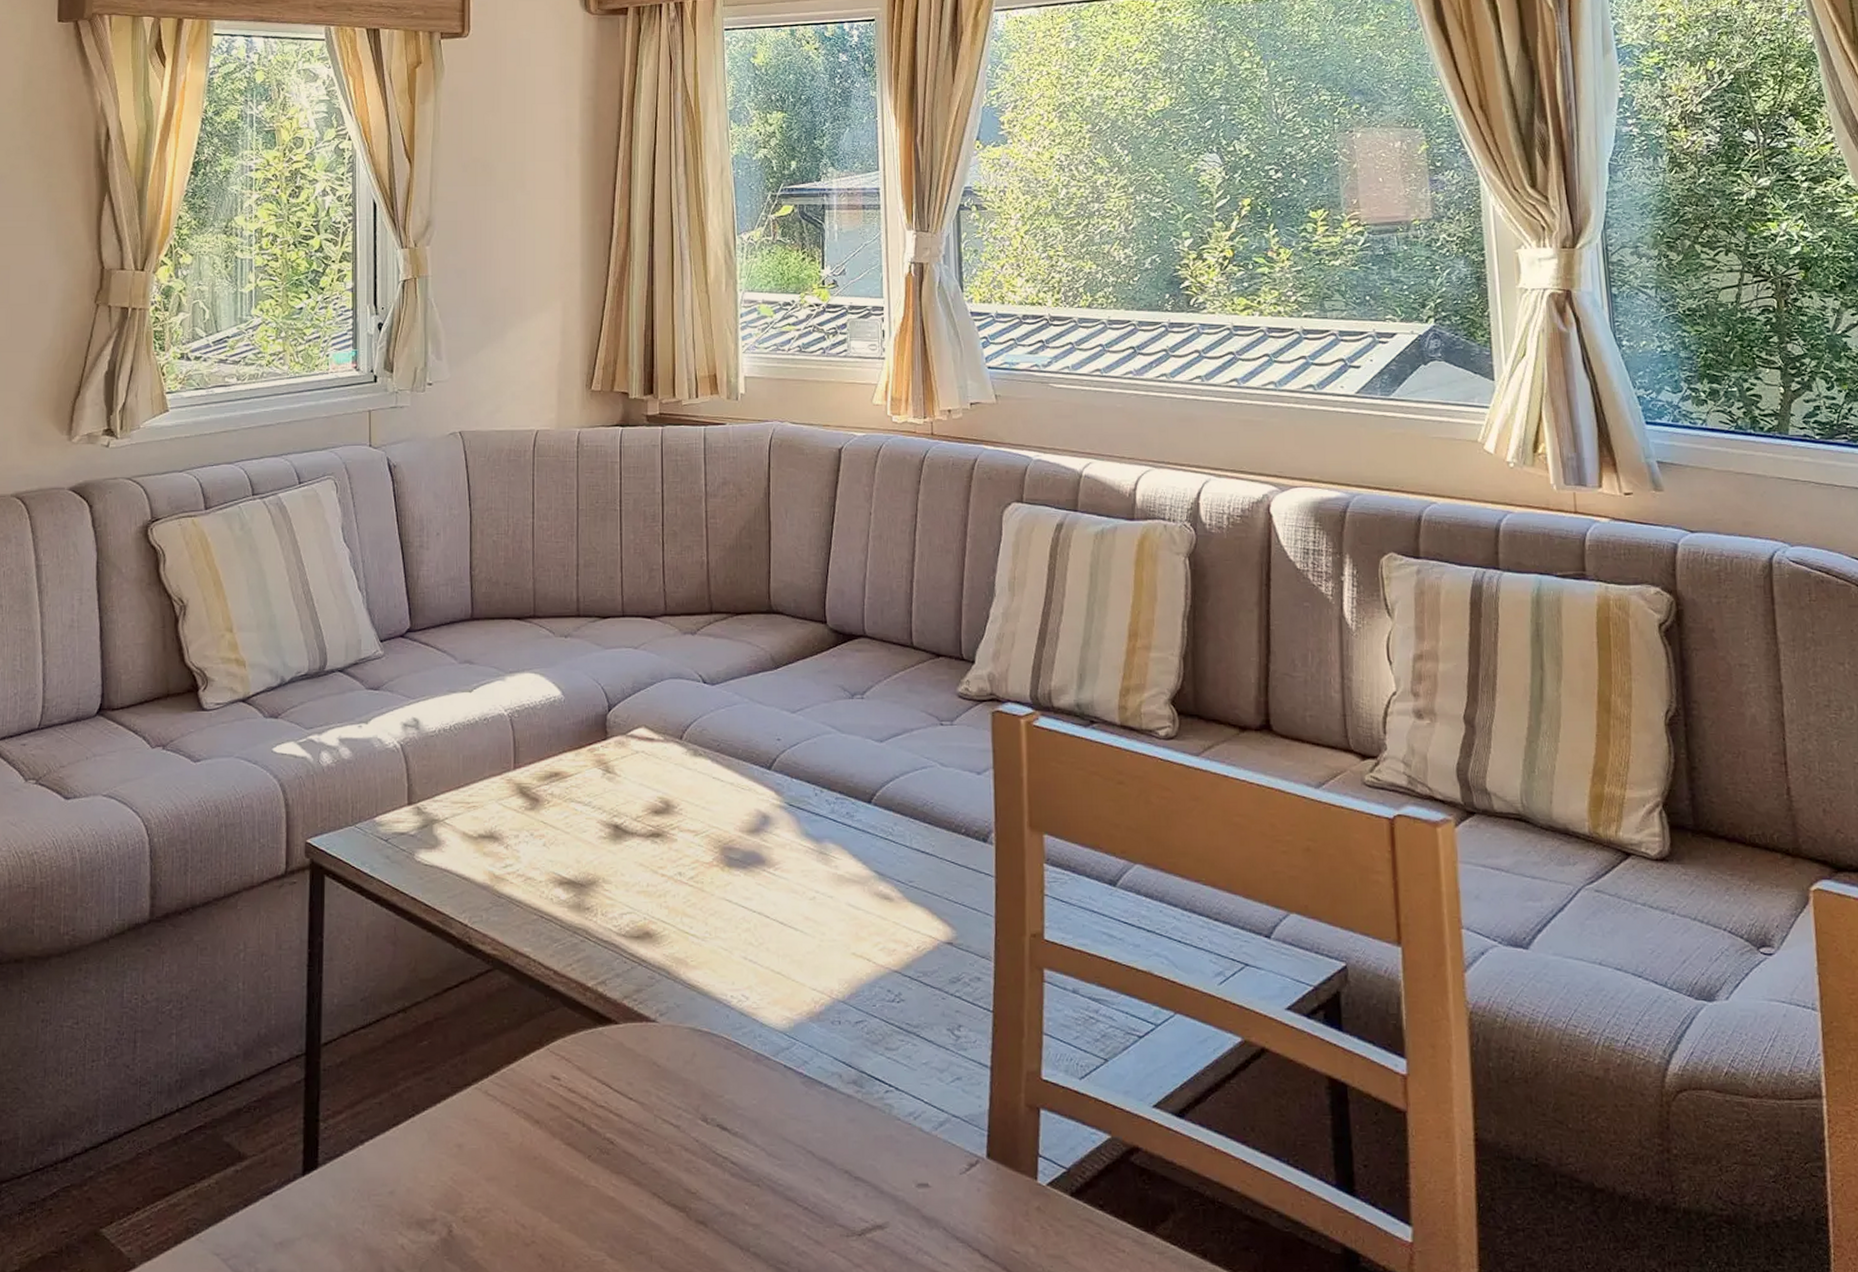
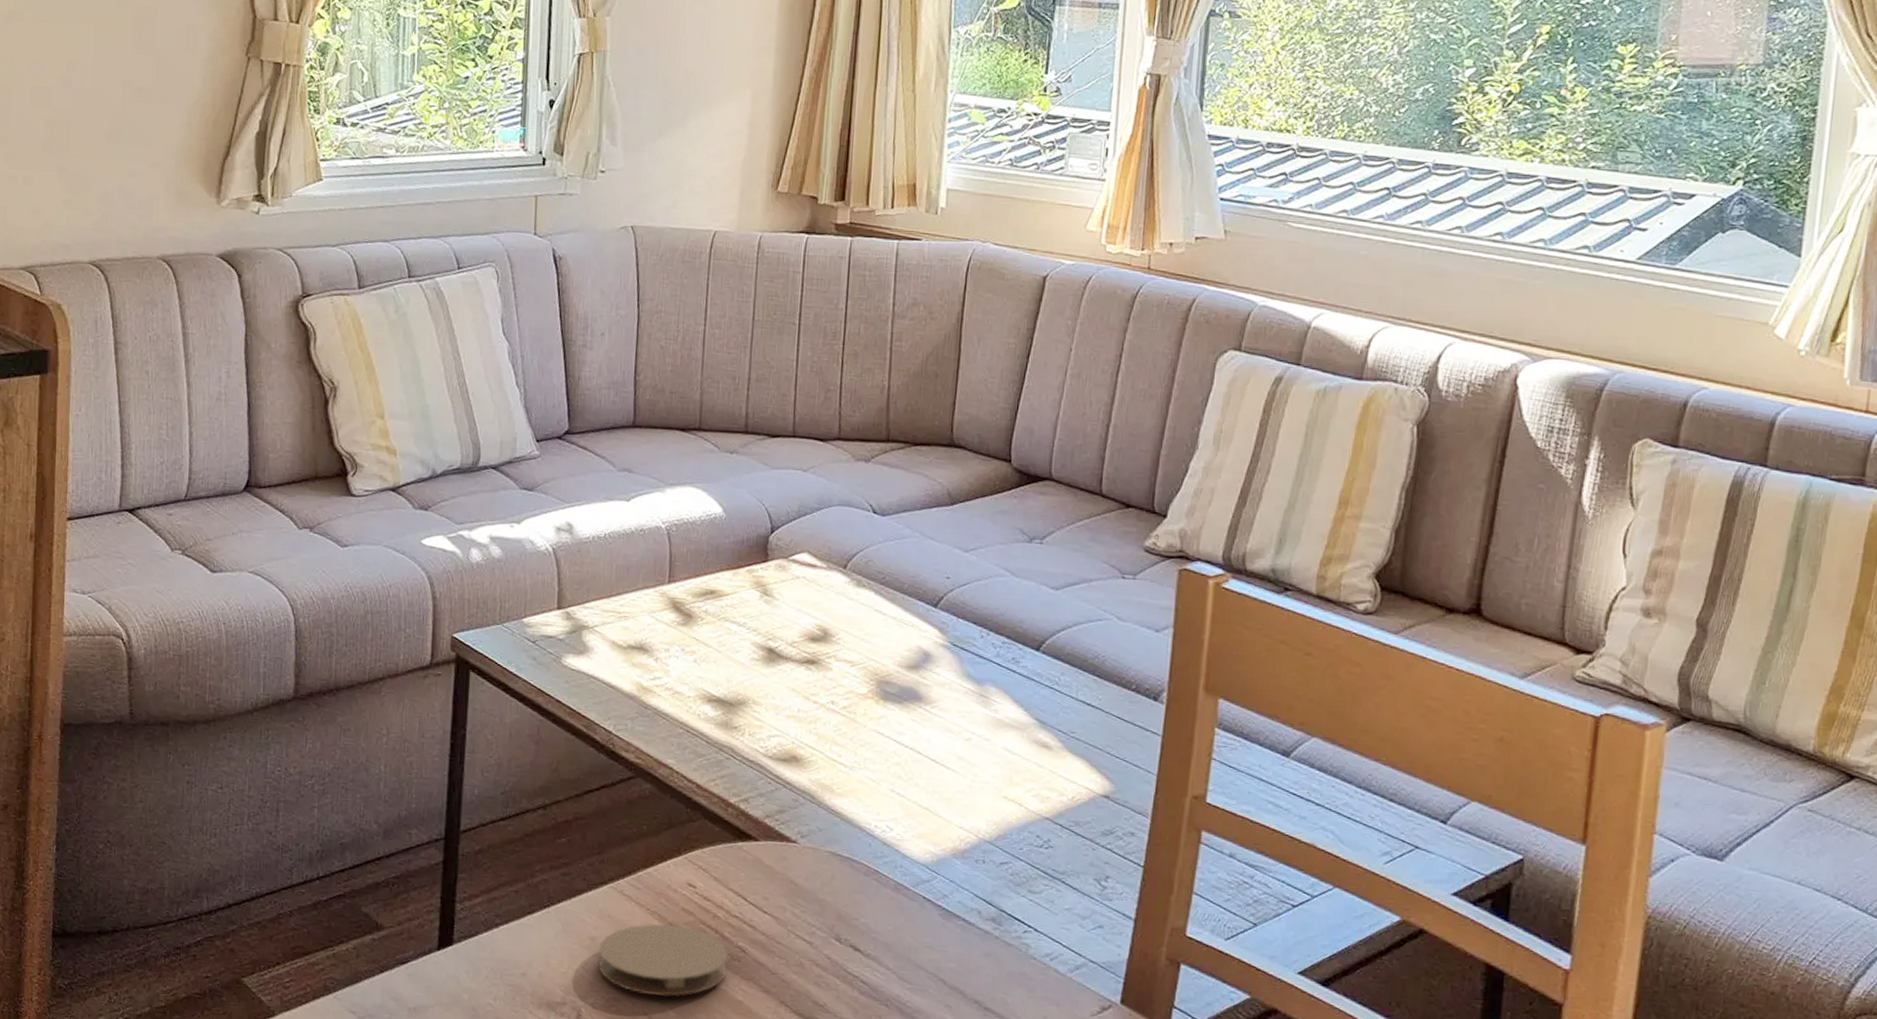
coaster: none [466,1121,597,1202] -> present [598,923,728,997]

